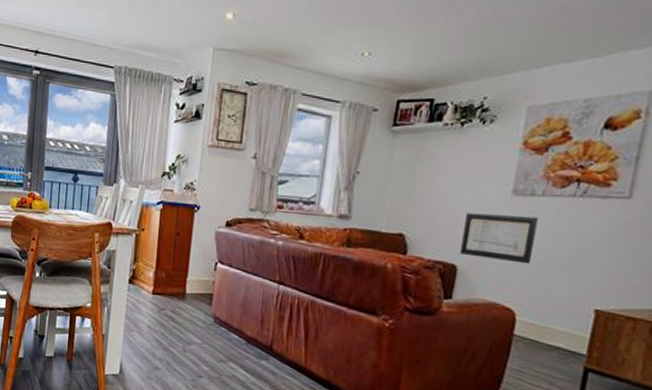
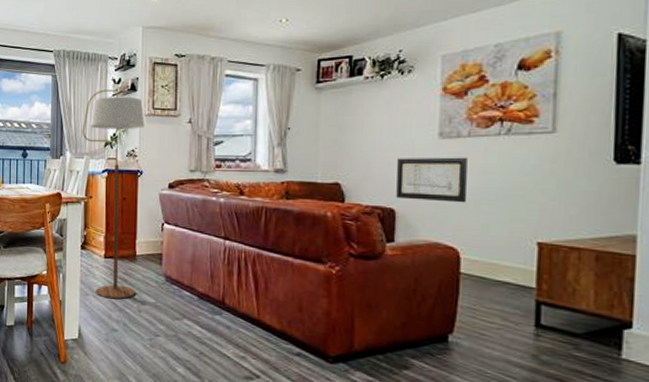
floor lamp: none [138,114,207,338] -> present [82,89,145,300]

